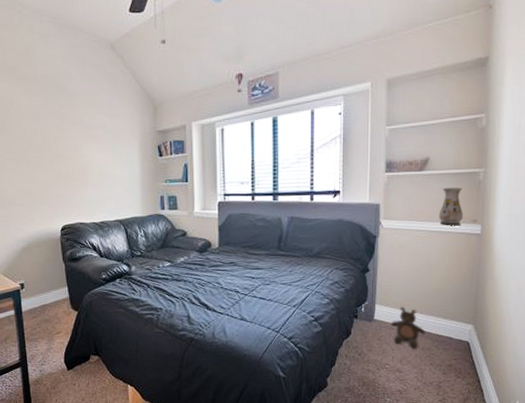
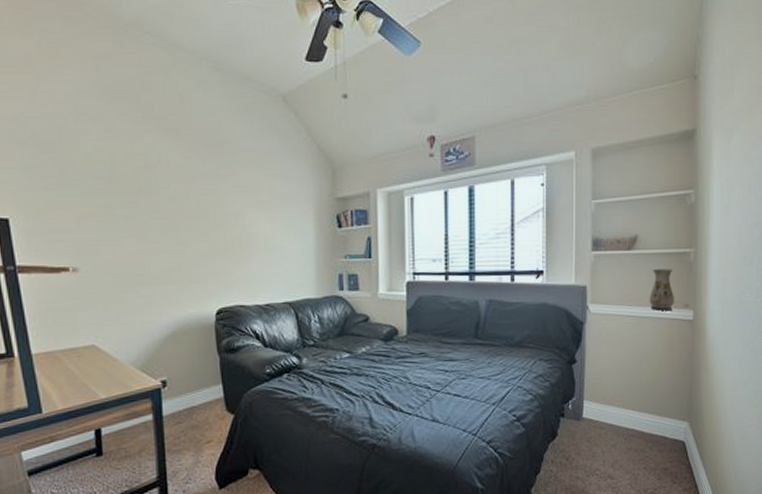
stuffed bear: present [390,307,426,349] -> none [600,403,639,451]

